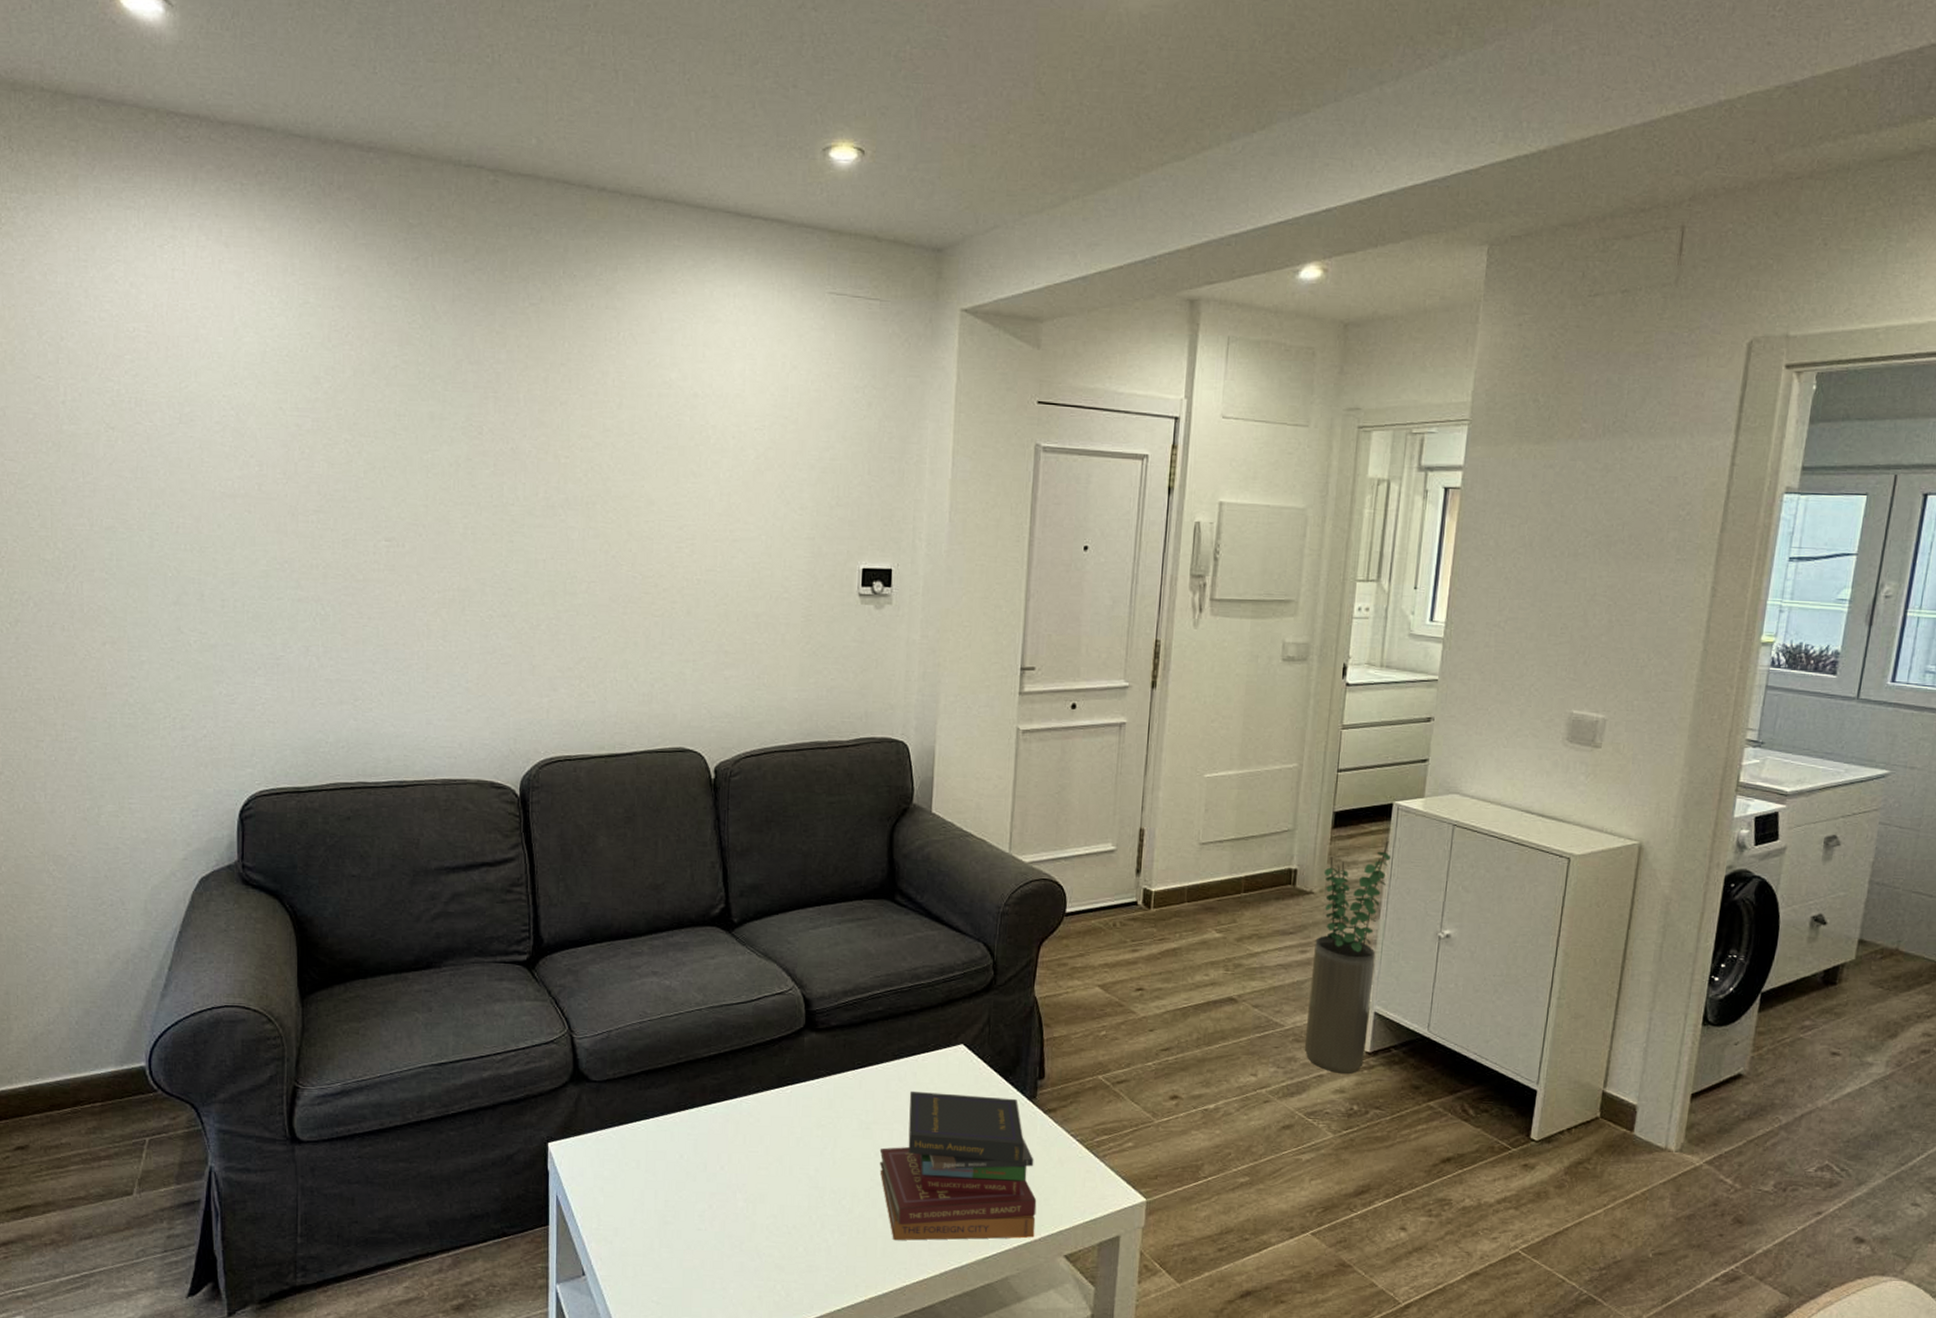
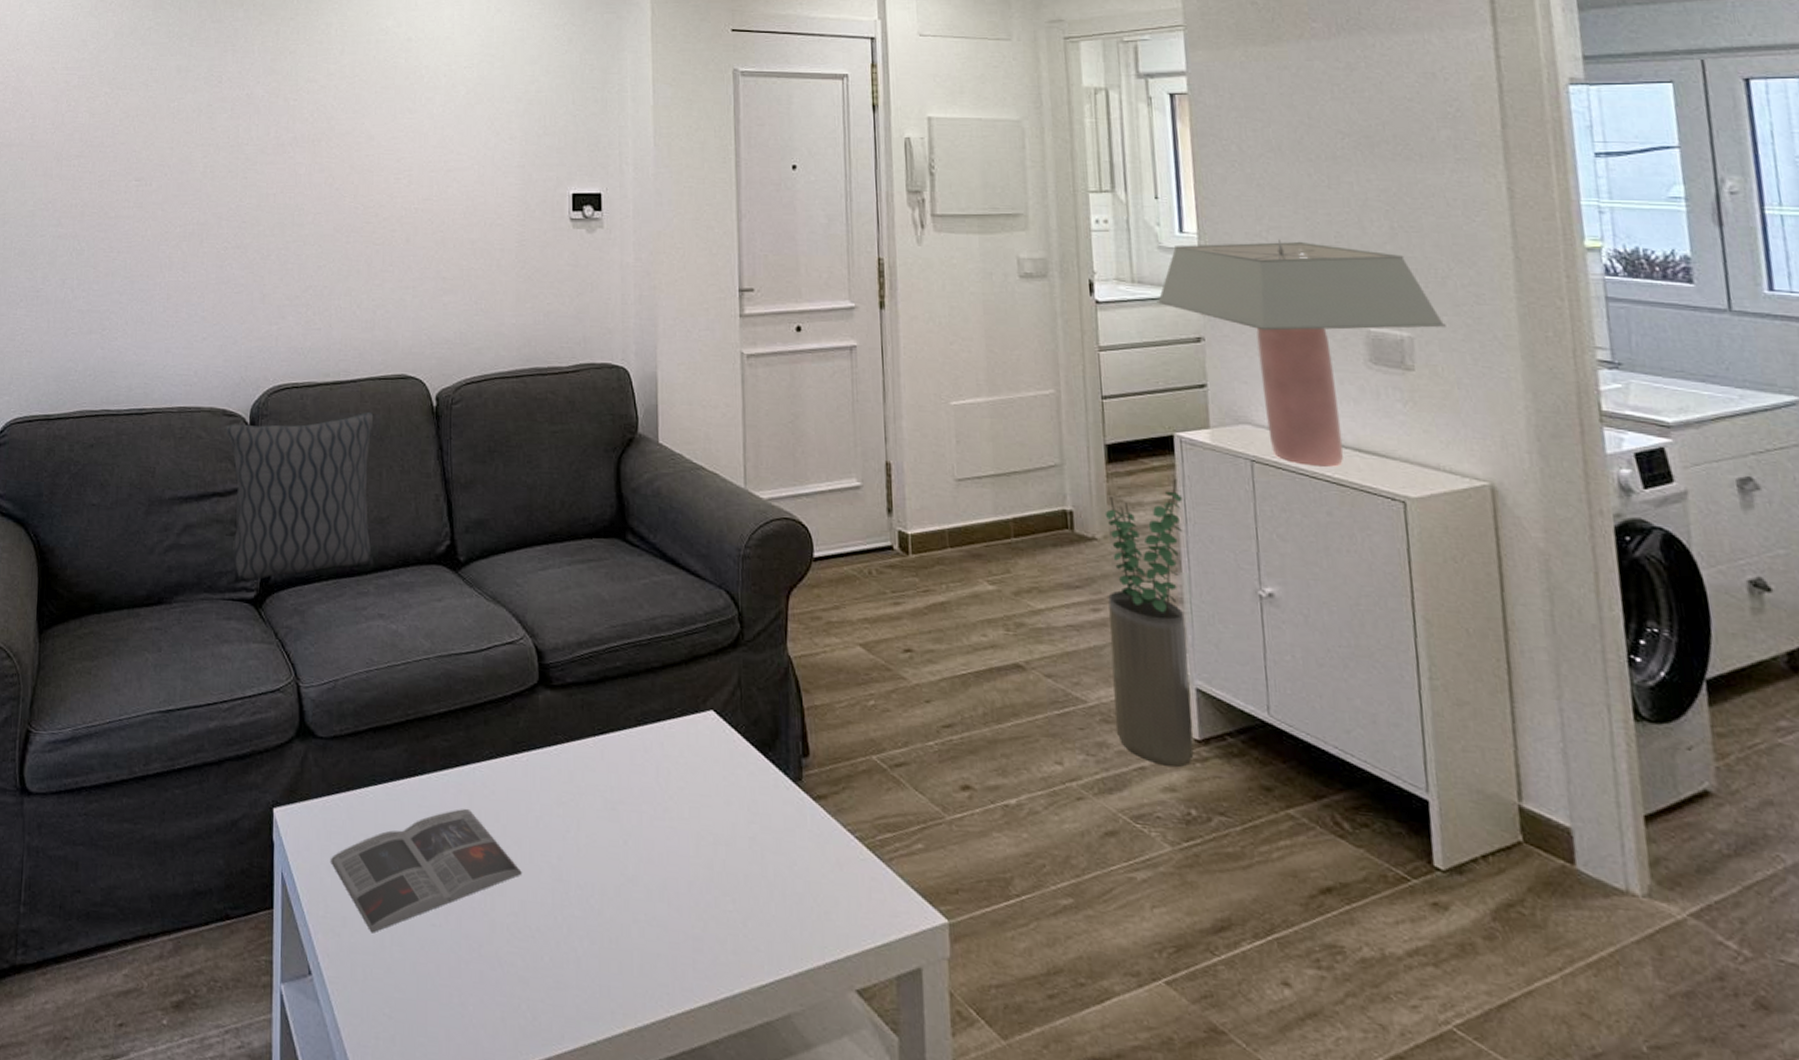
pillow: none [493,784,650,950] -> present [224,412,374,586]
magazine: none [603,1134,782,1239] -> present [330,808,522,933]
books: present [879,1090,1037,1240] -> none [628,764,818,963]
table lamp: none [1399,629,1635,830] -> present [1156,239,1446,467]

